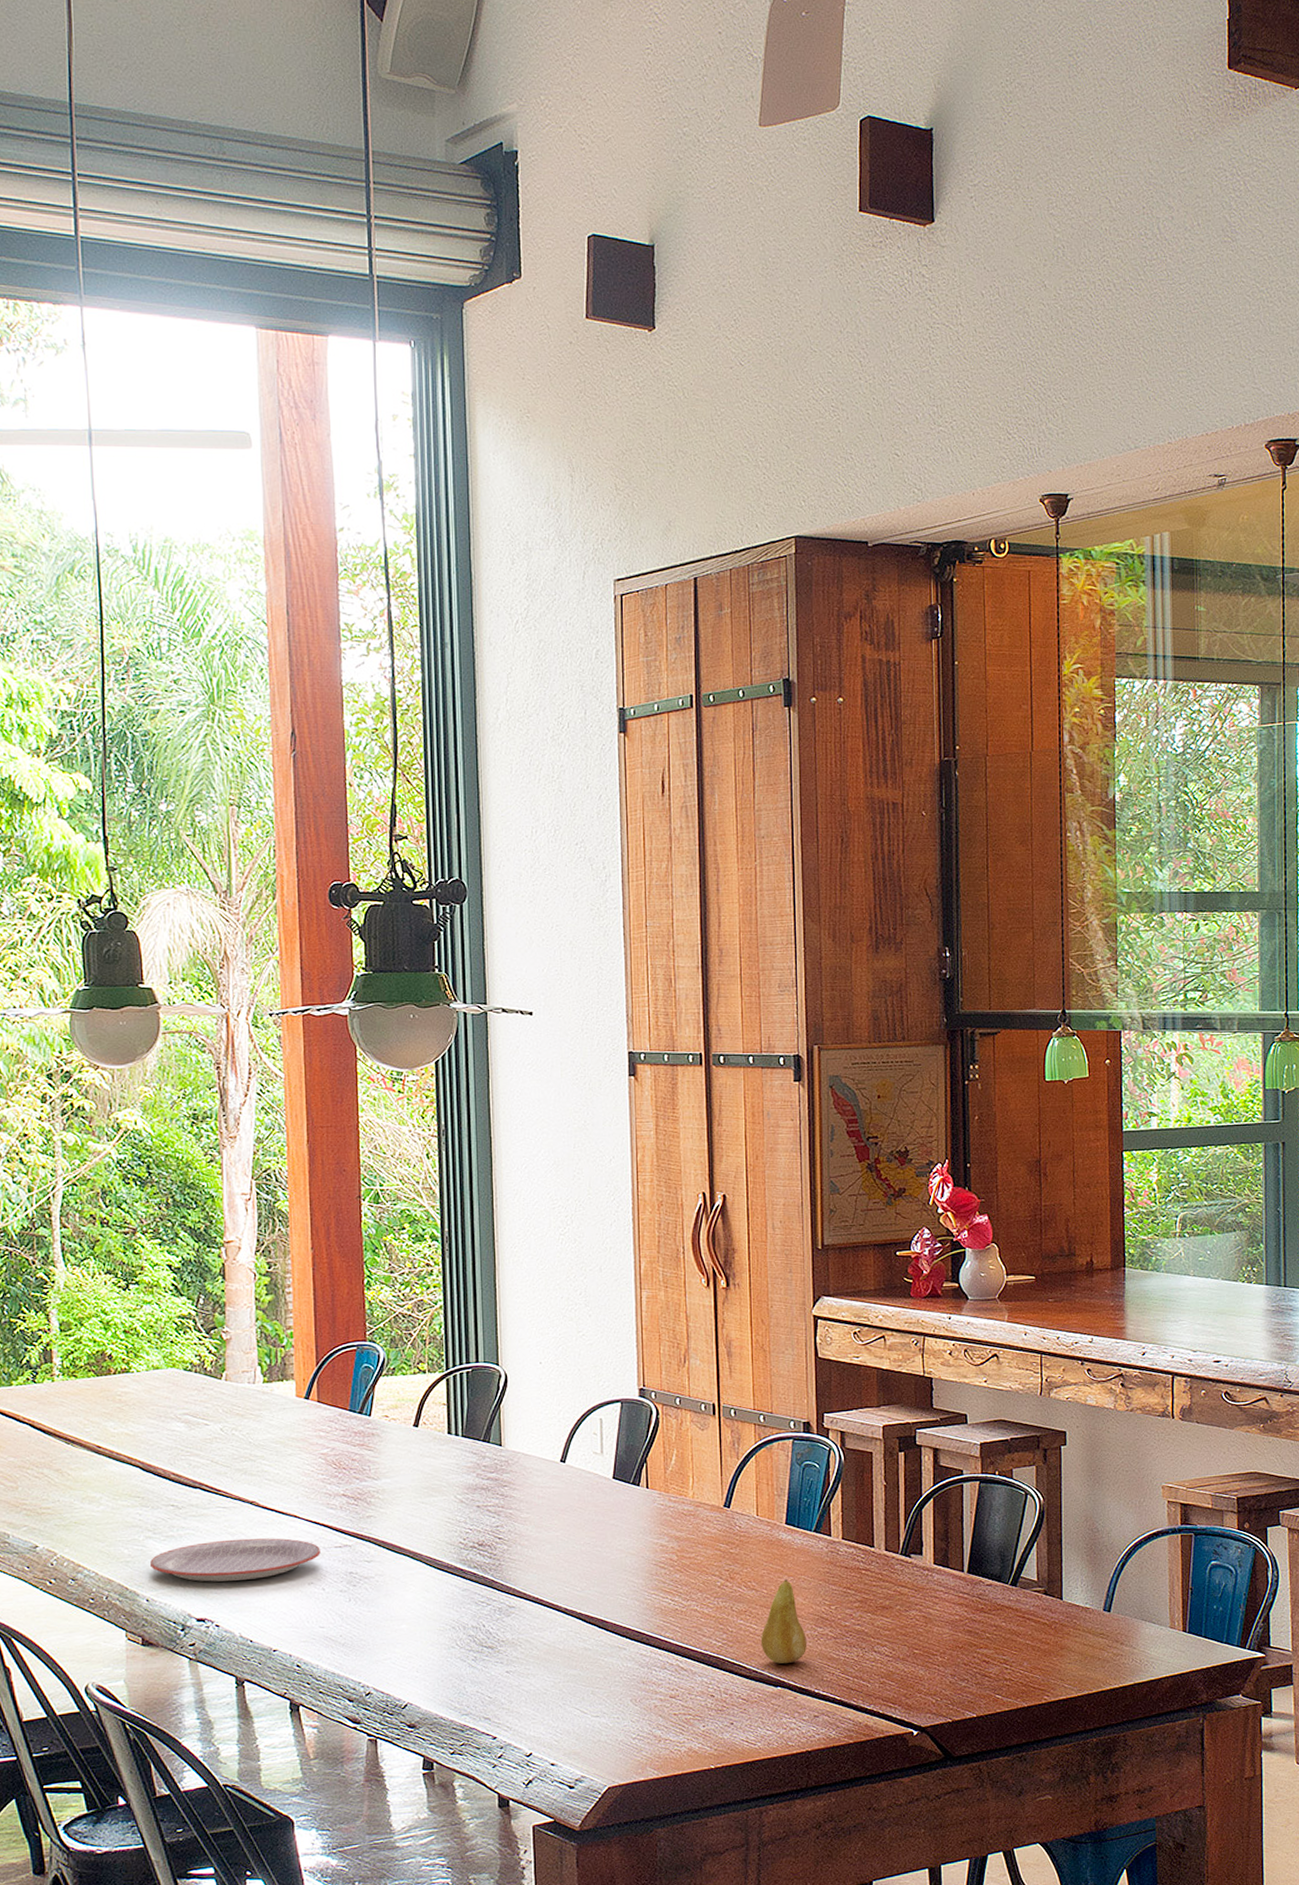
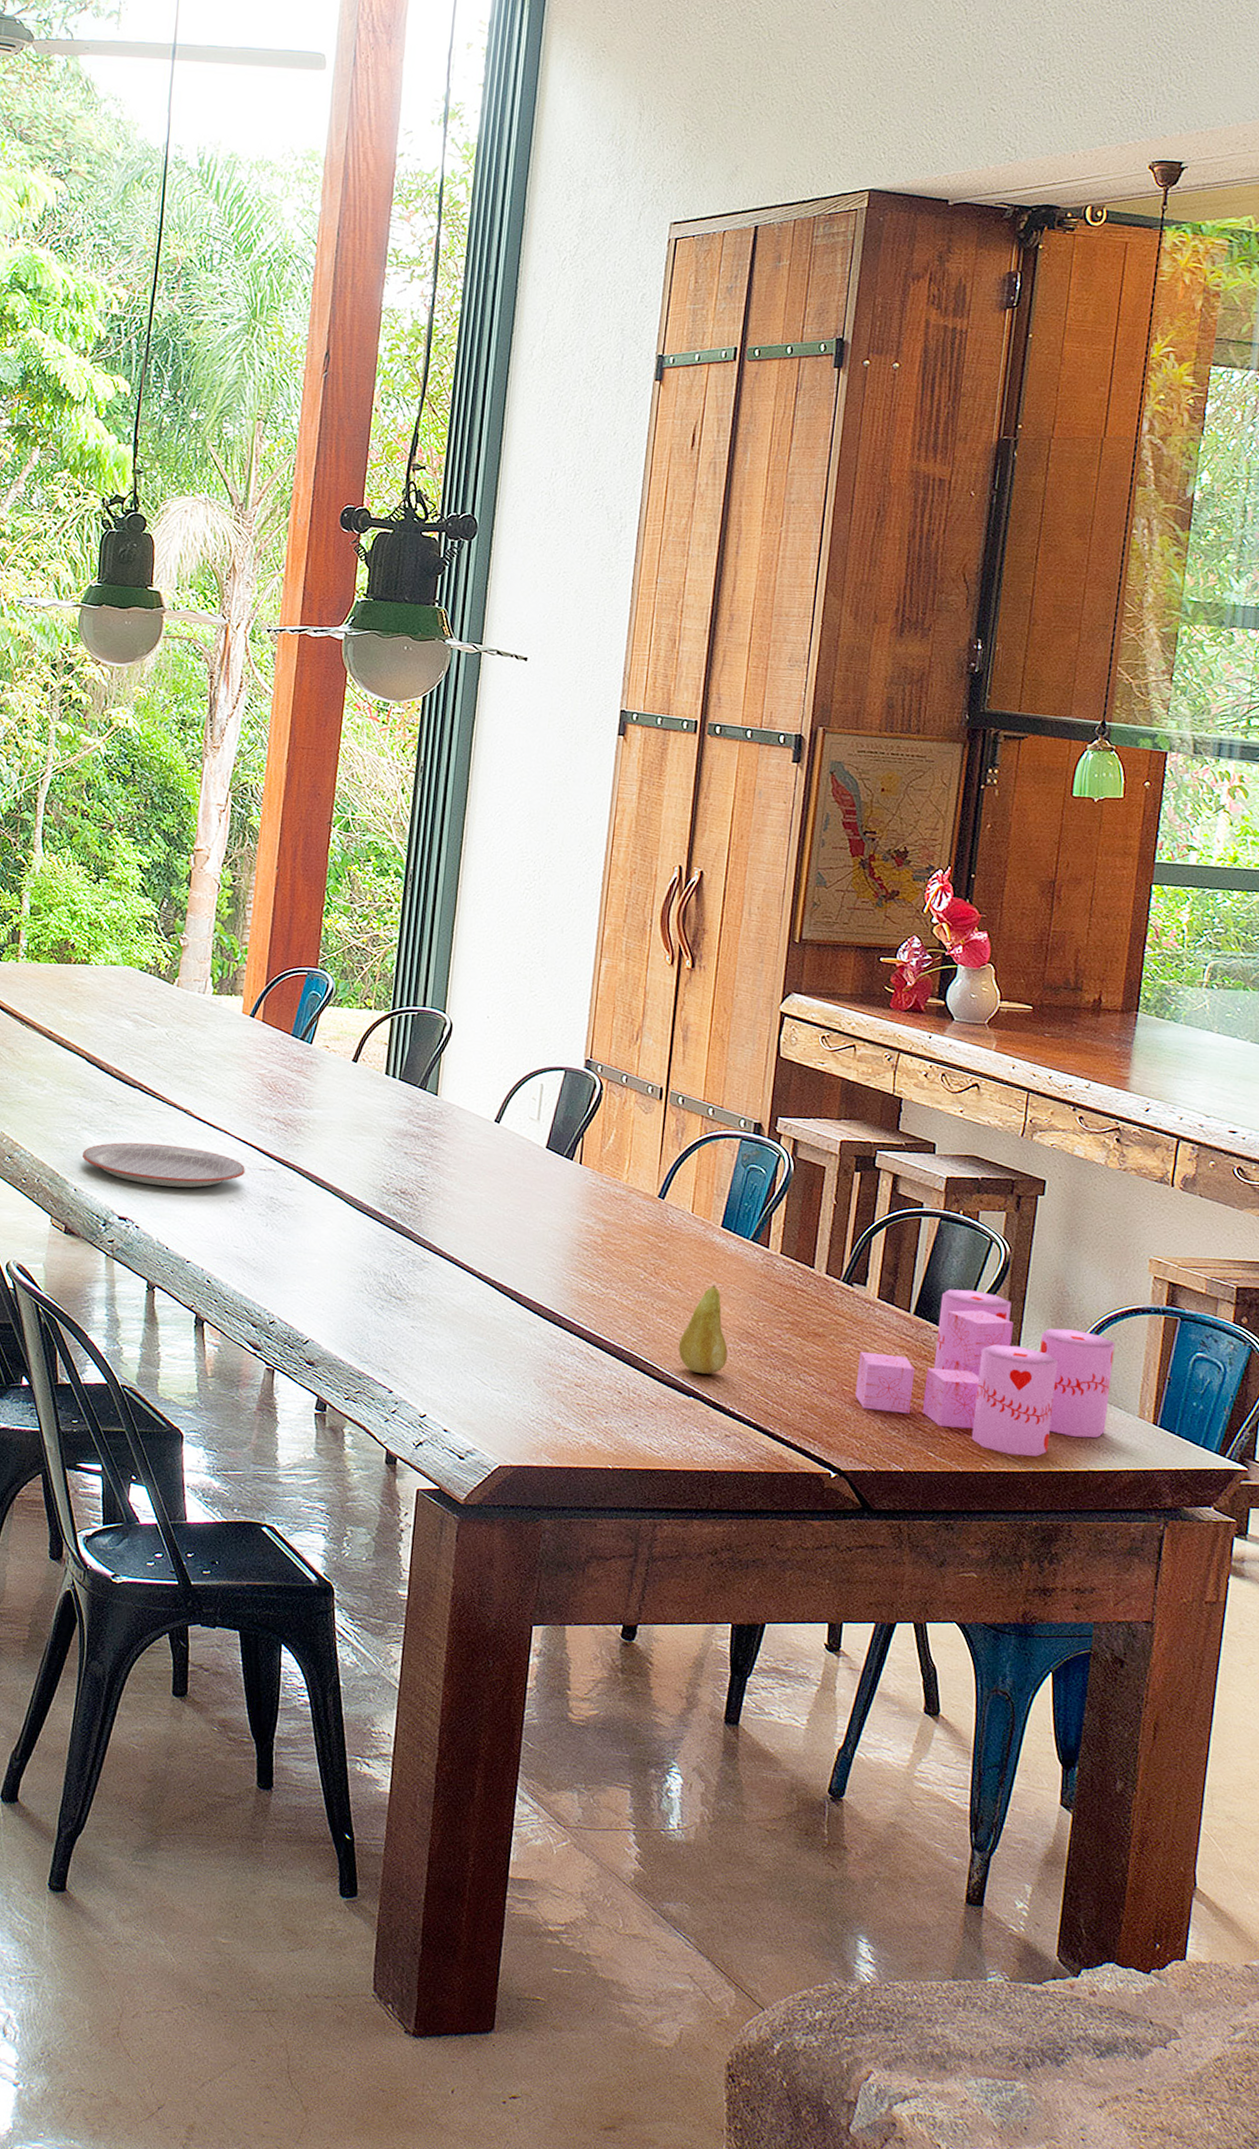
candle: none [925,1541,1144,1683] -> present [855,1289,1115,1457]

